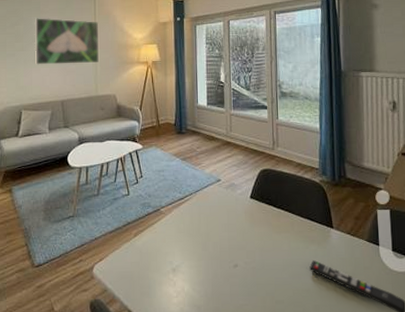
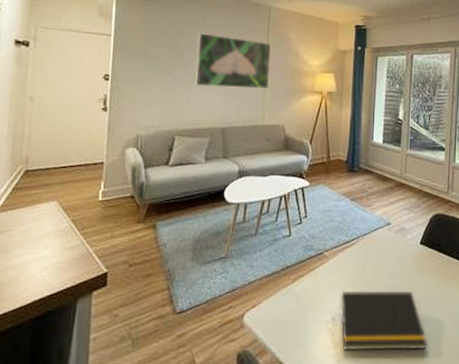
notepad: none [178,242,265,299] -> present [339,291,427,350]

